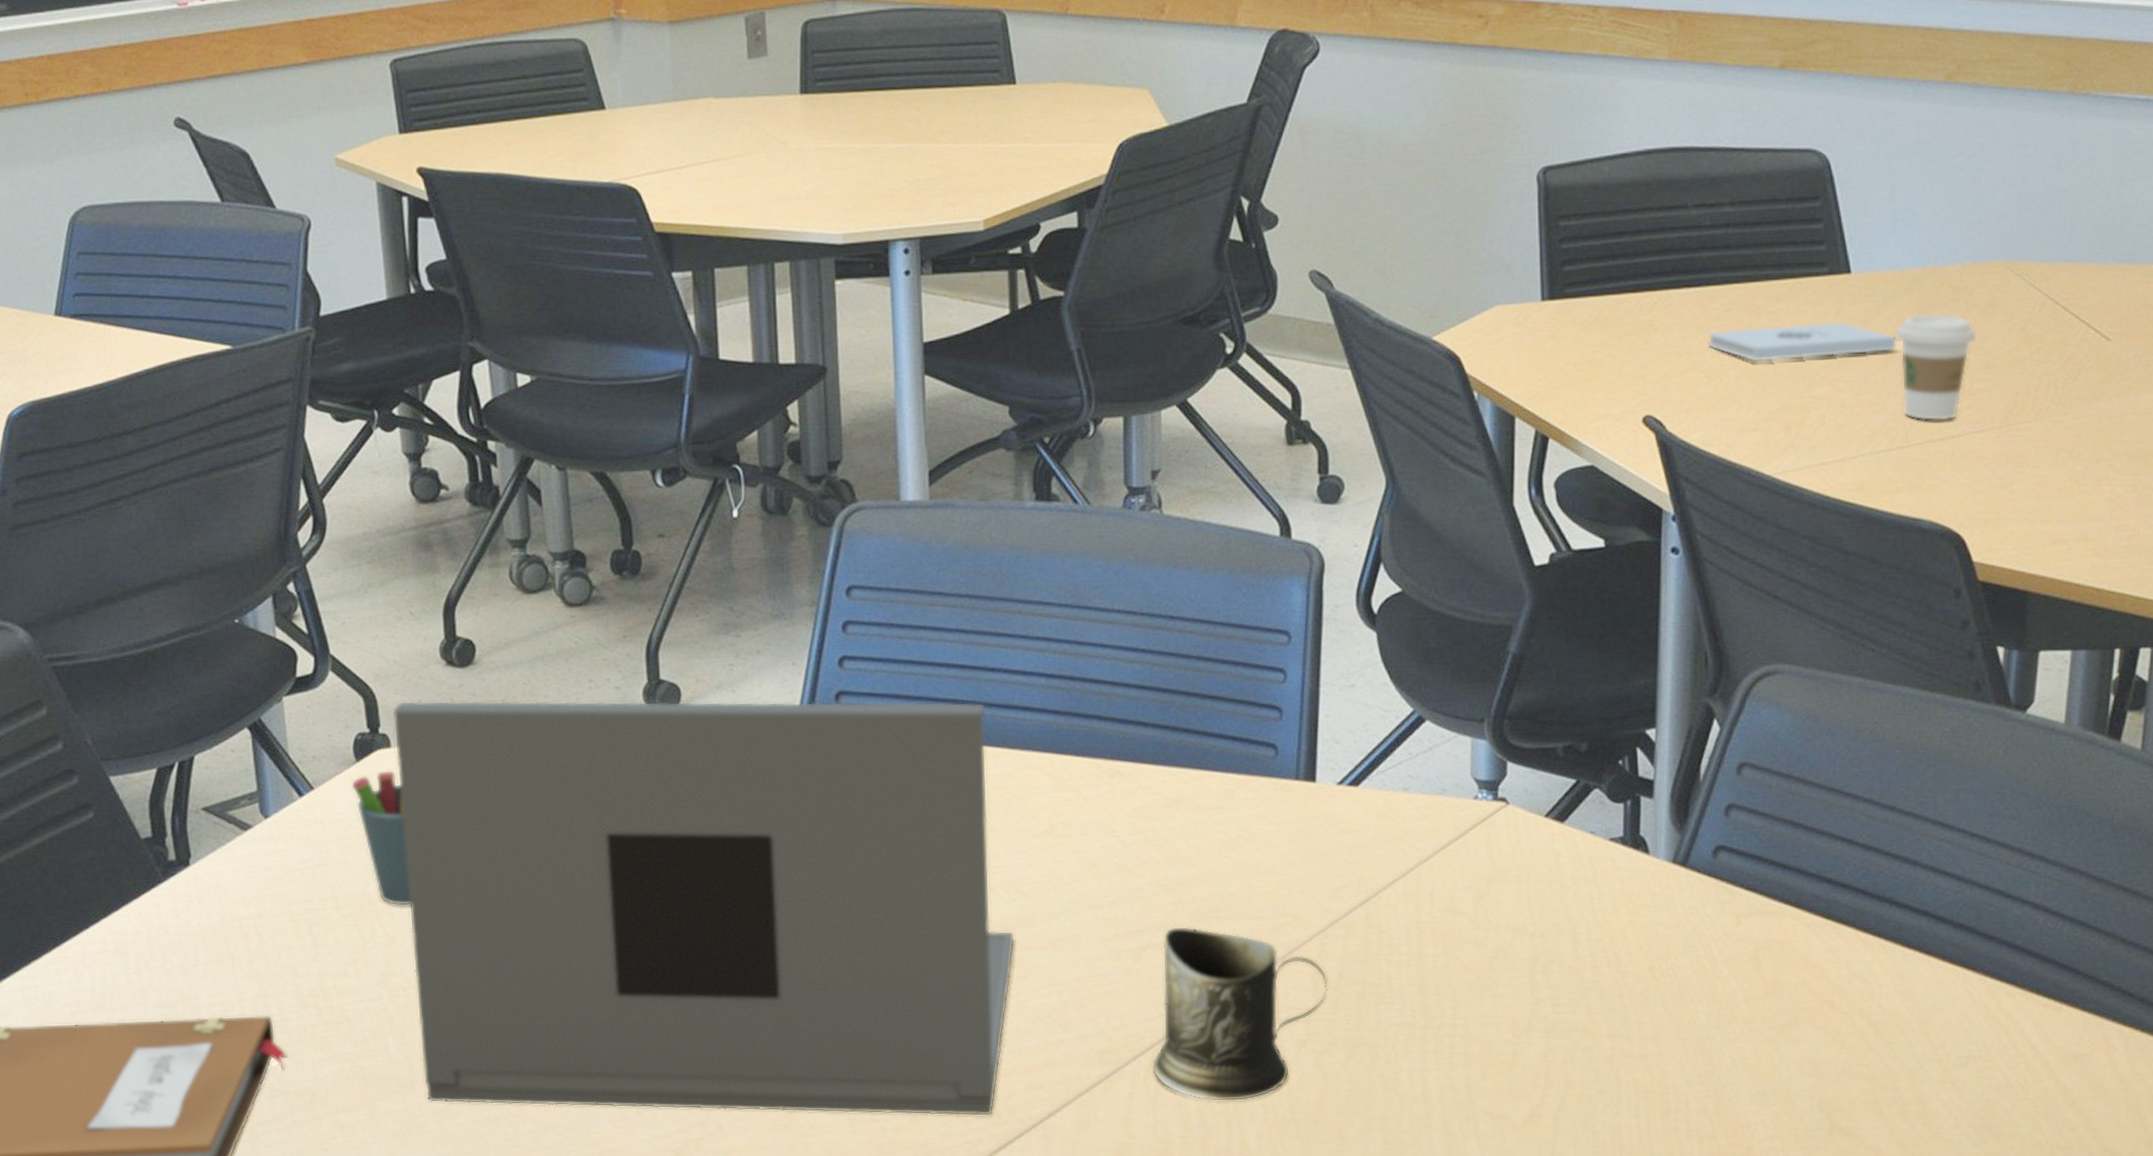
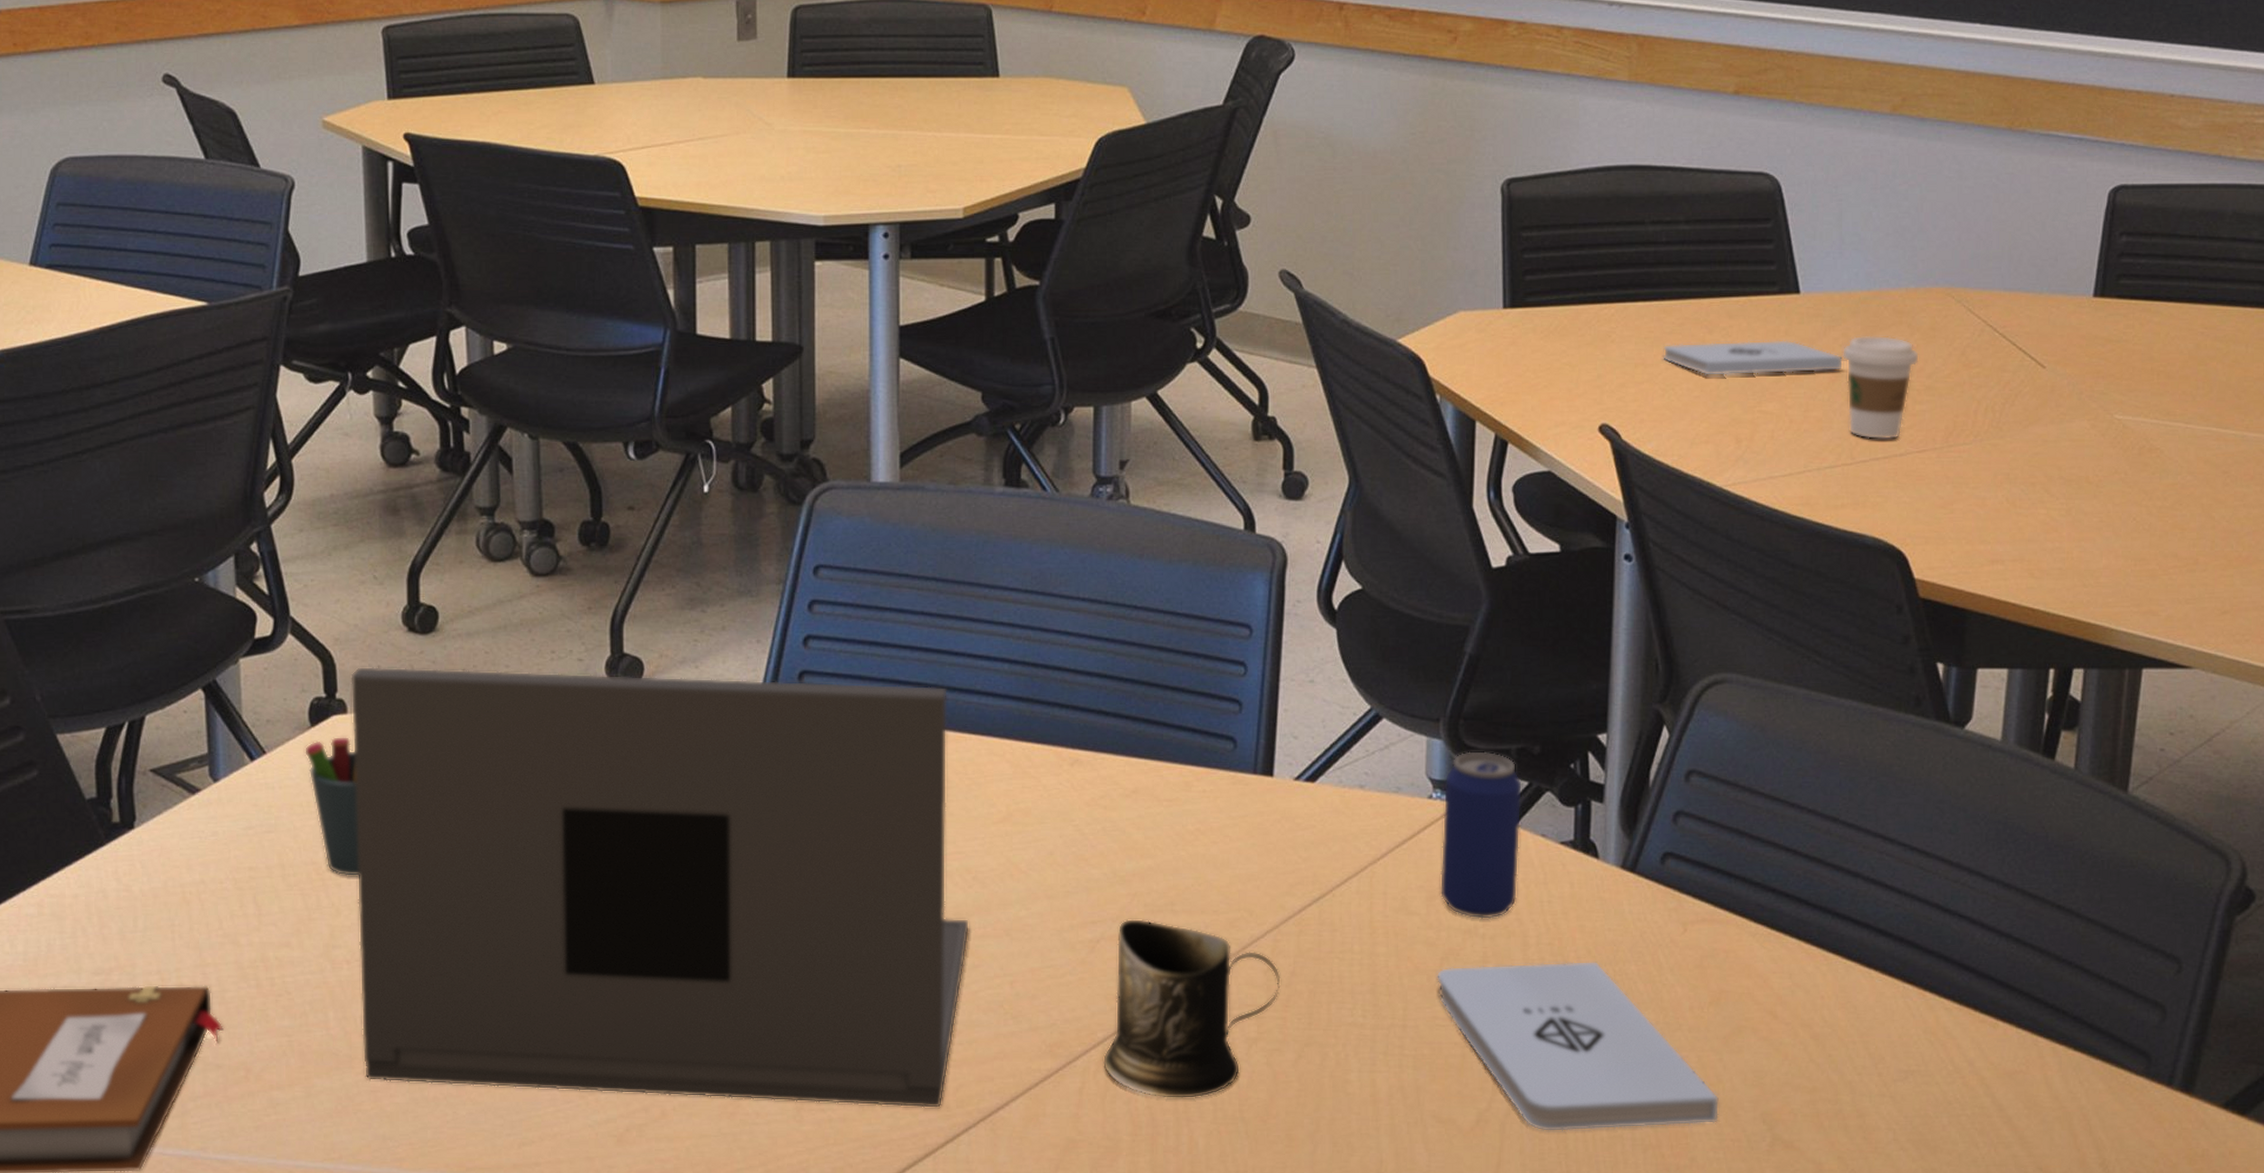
notepad: none [1485,955,1776,1126] -> present [1436,960,1720,1132]
beverage can: none [1487,749,1570,917] -> present [1439,750,1523,919]

